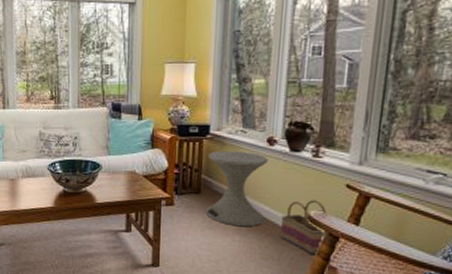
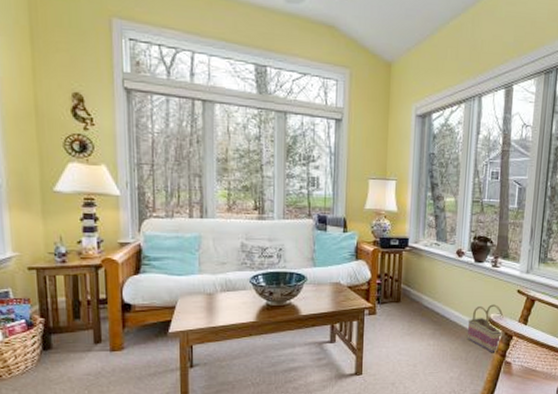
side table: present [206,150,268,227] -> none [405,261,458,332]

